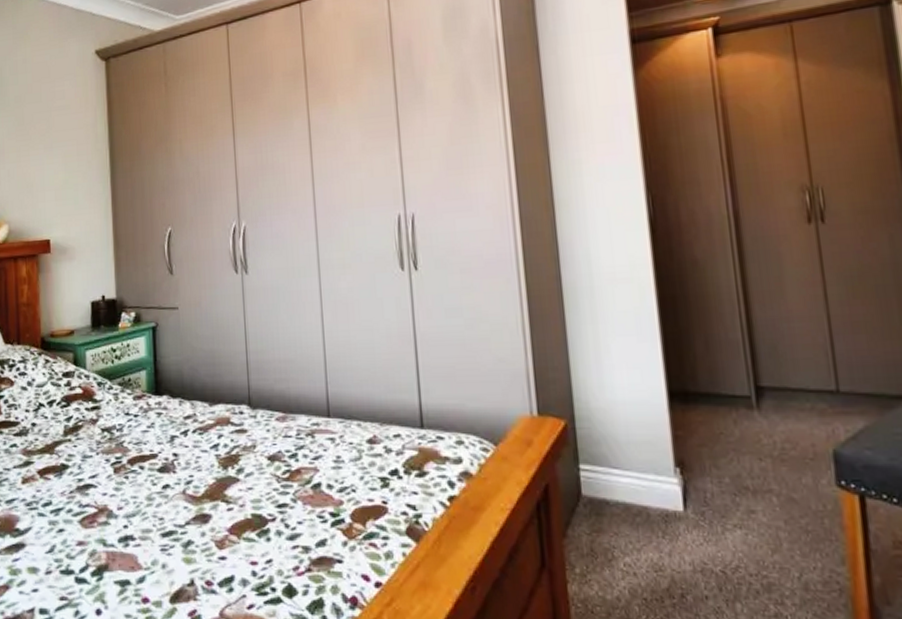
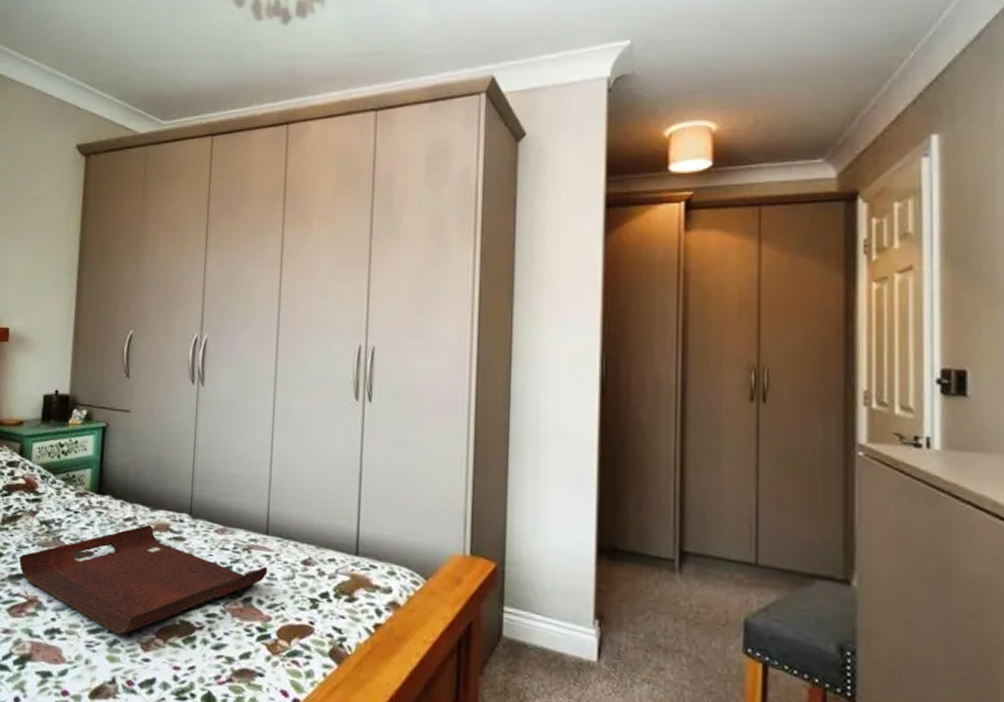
serving tray: none [84,419,334,535] -> present [18,524,268,635]

